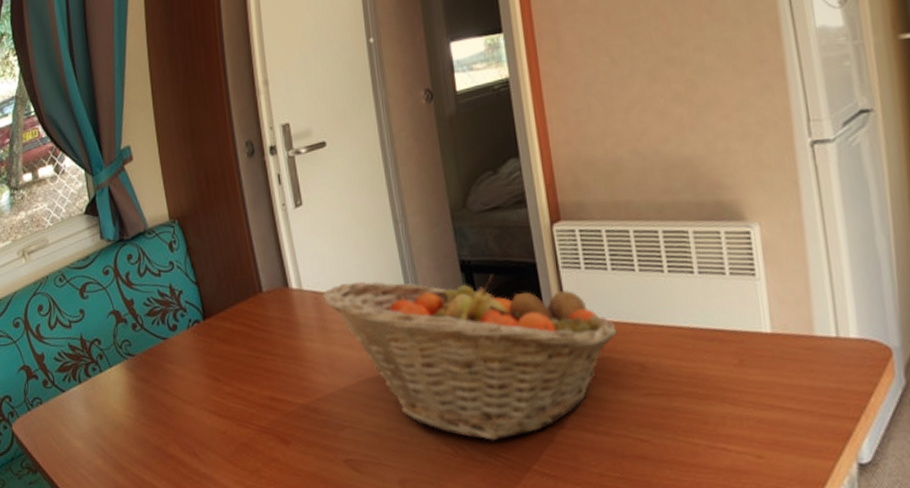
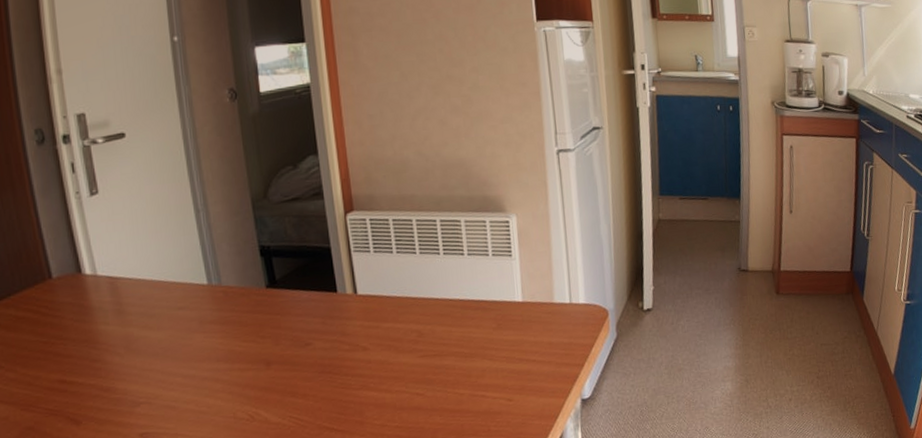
fruit basket: present [323,274,618,441] -> none [119,257,400,405]

